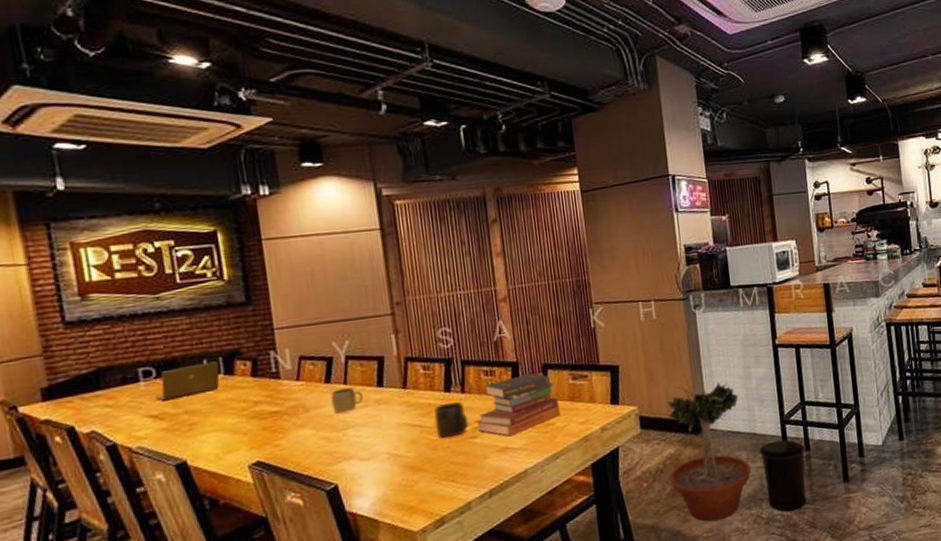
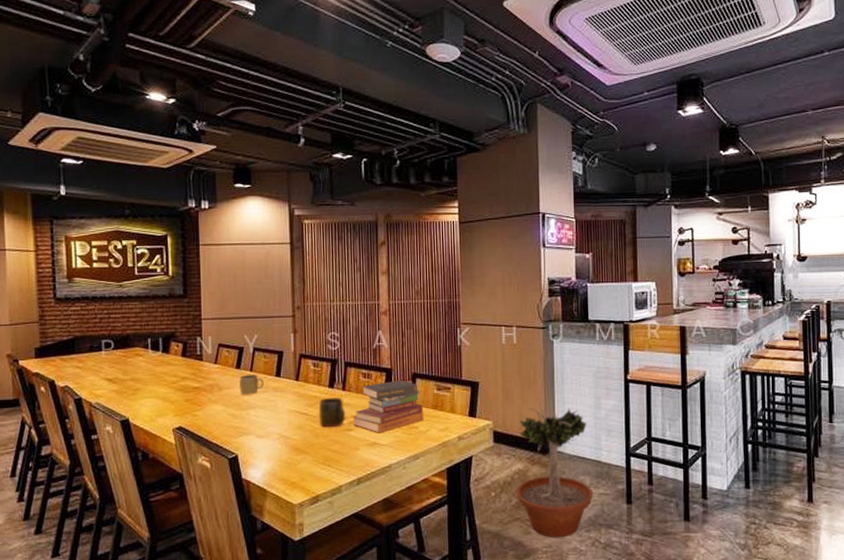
laptop: present [156,361,220,401] -> none [112,341,159,368]
waste bin: present [759,439,807,512] -> none [603,470,648,541]

